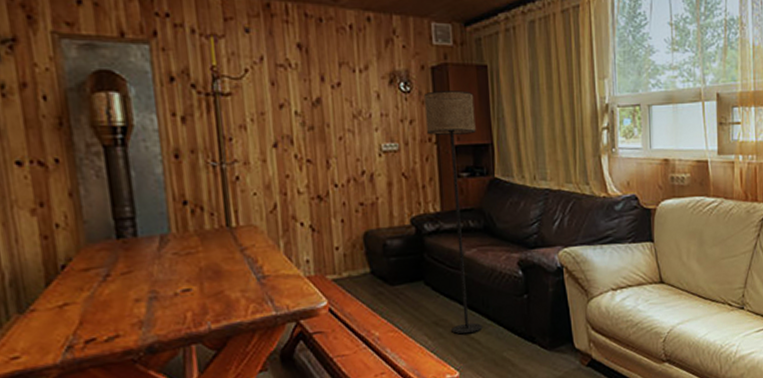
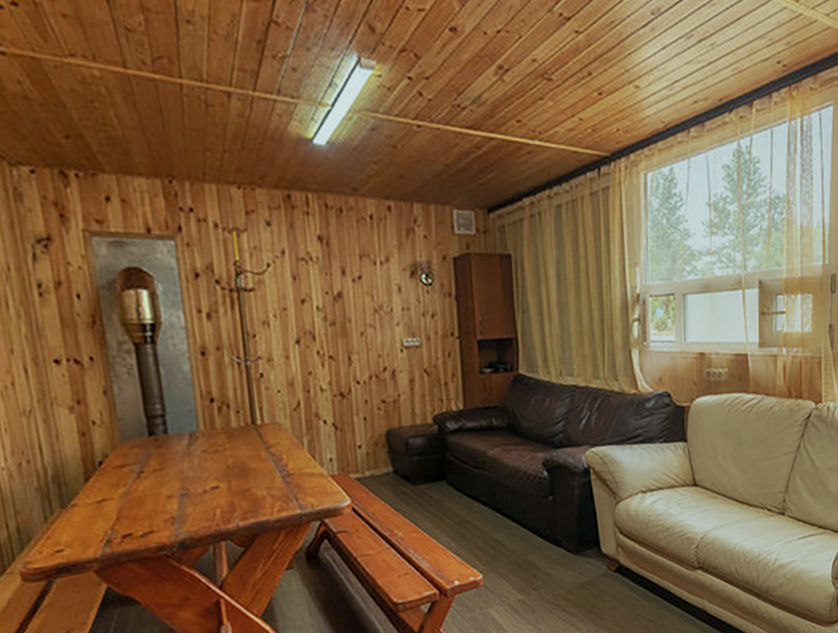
floor lamp: present [423,91,483,335] -> none [445,282,506,536]

